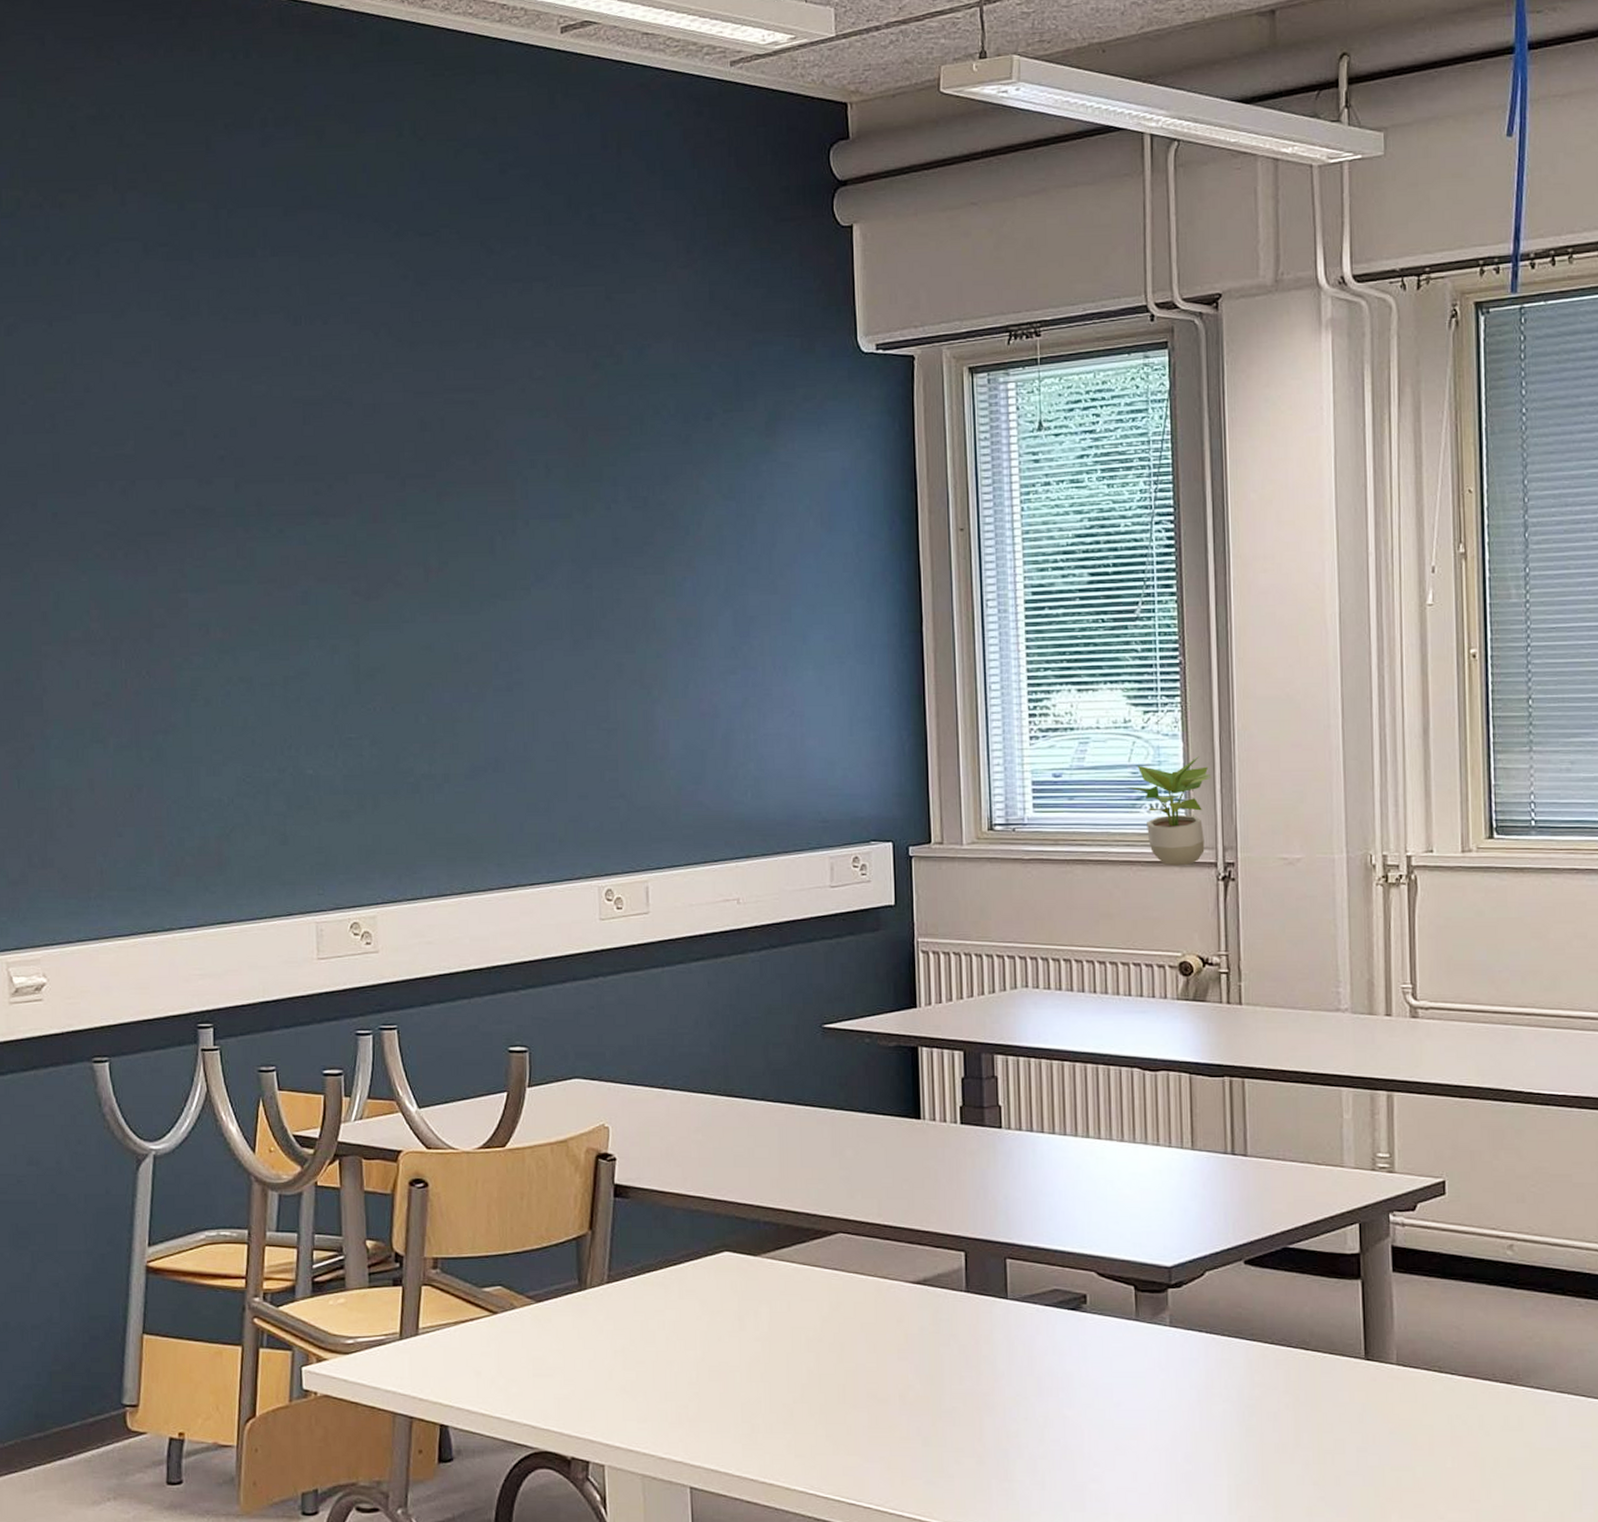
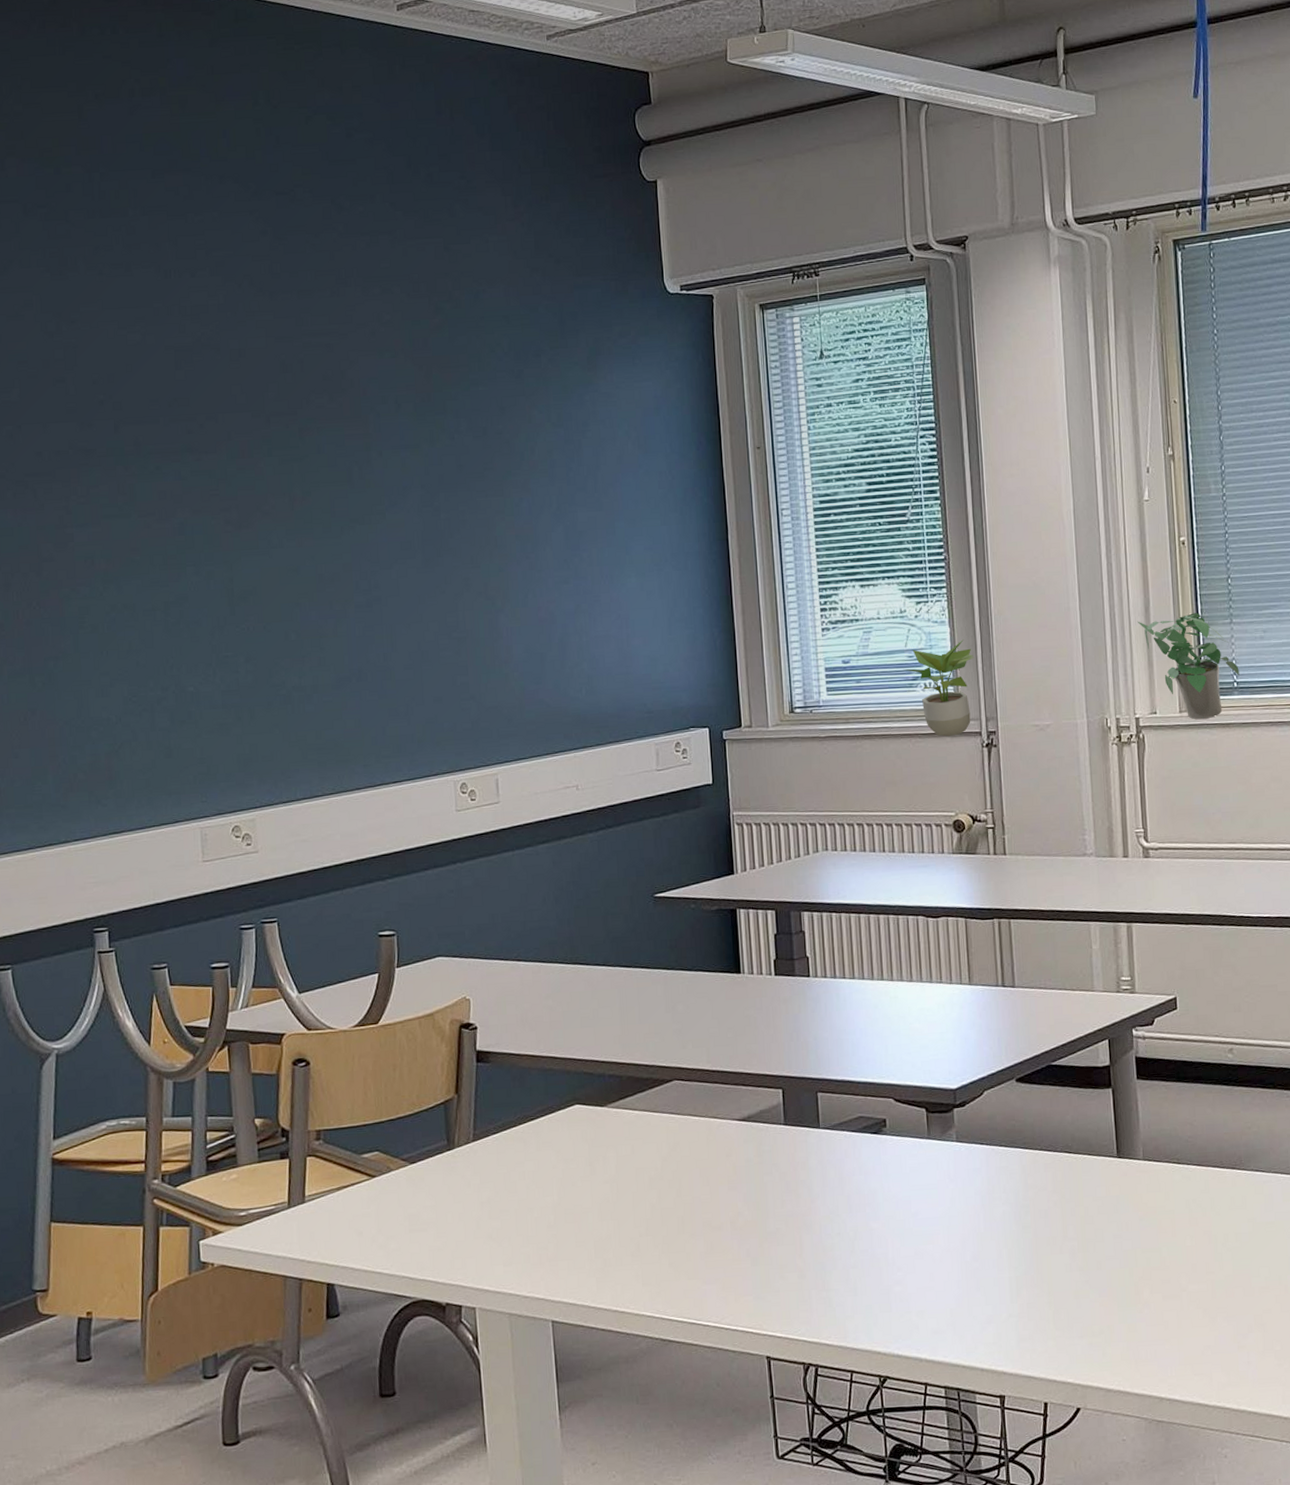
potted plant: none [1413,737,1539,862] -> present [1137,613,1239,720]

